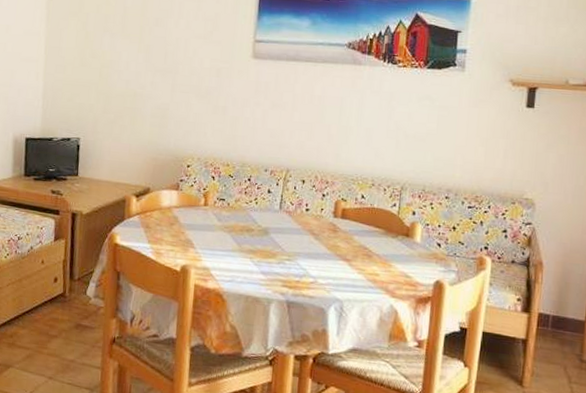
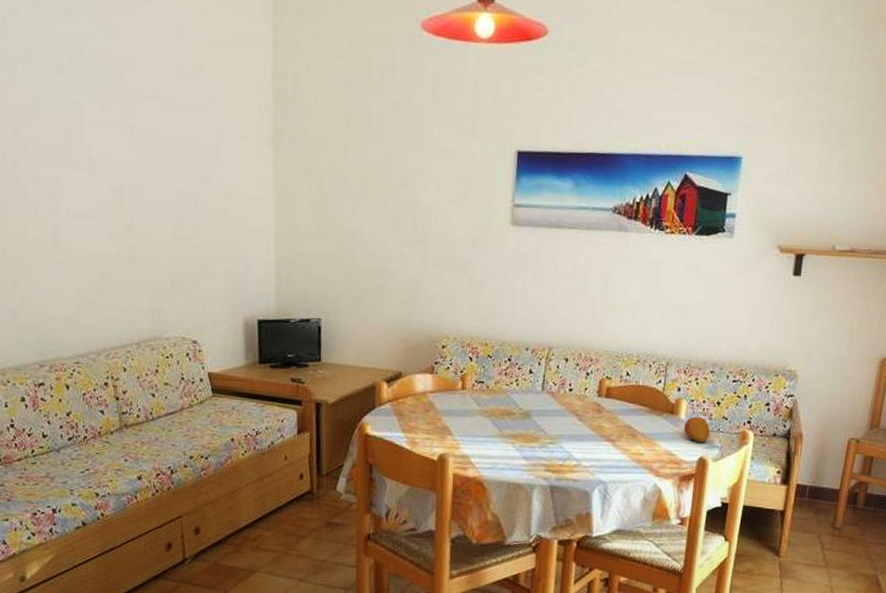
fruit: none [419,240,446,266] -> present [683,416,710,443]

